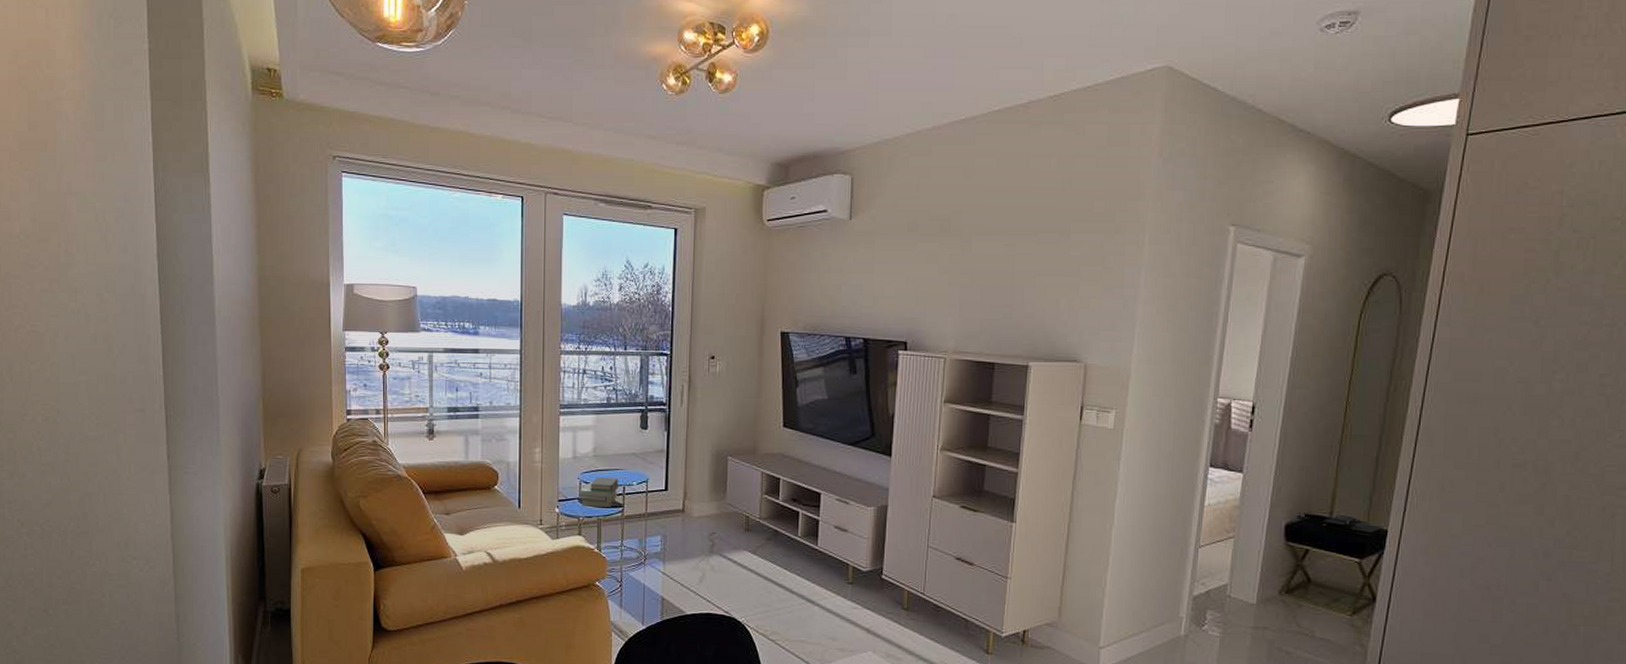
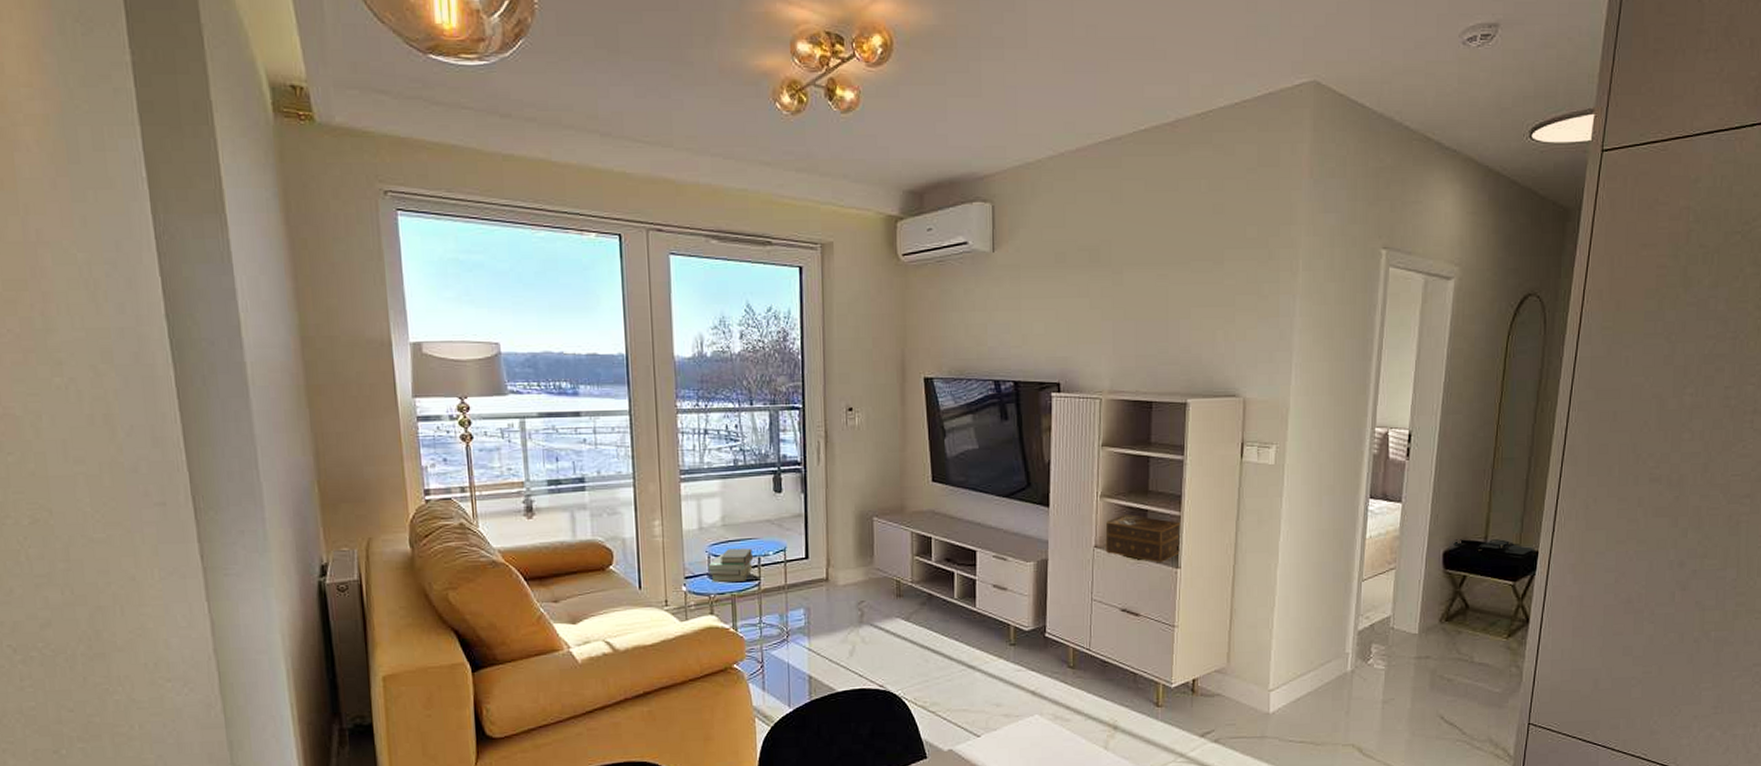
decorative box: none [943,468,1018,515] -> present [1105,514,1181,562]

